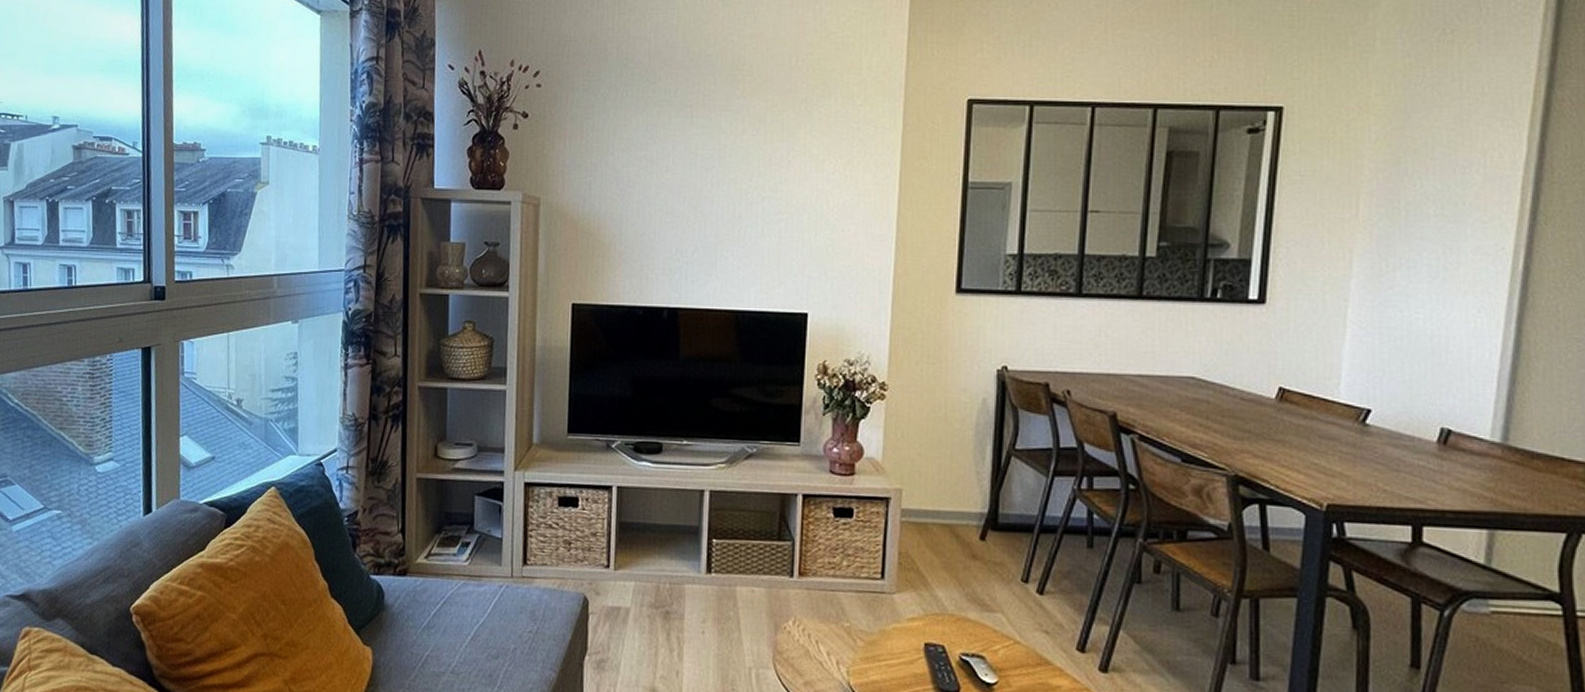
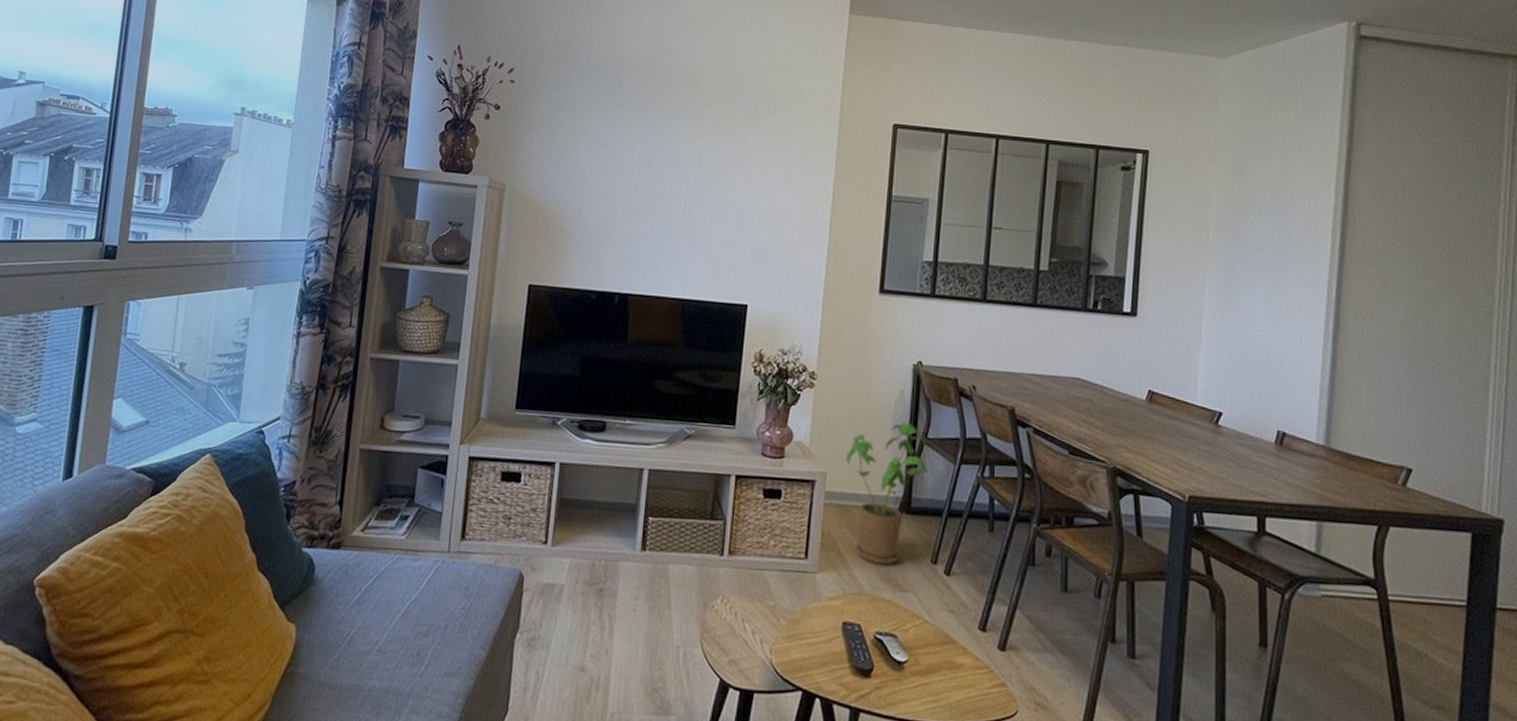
house plant: none [923,433,1017,584] -> present [846,422,928,565]

